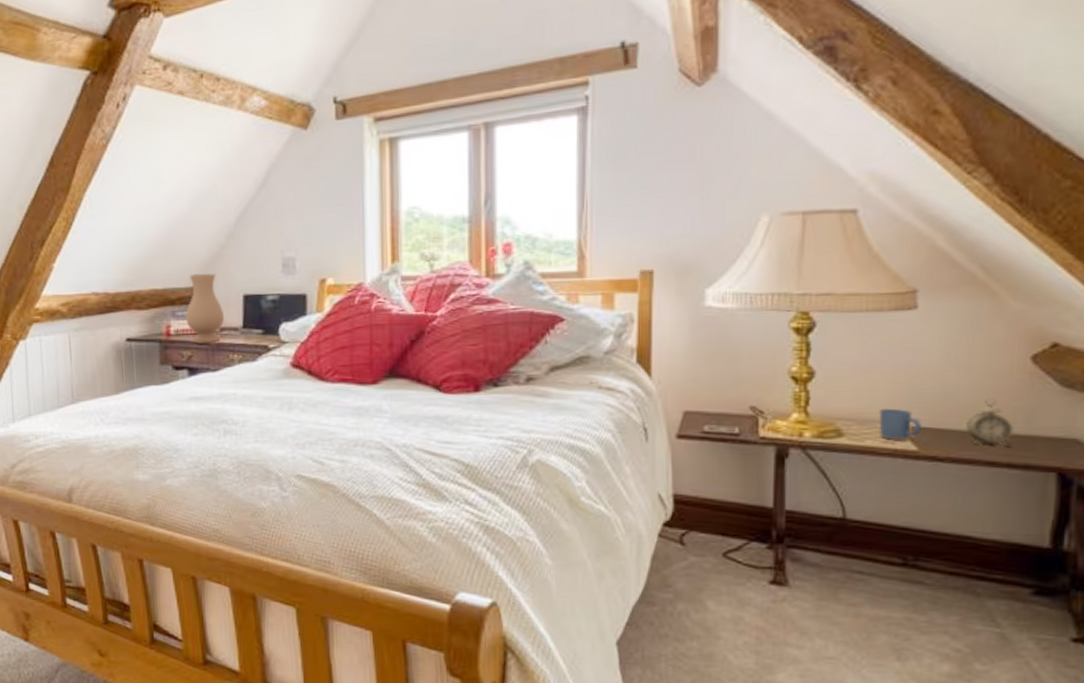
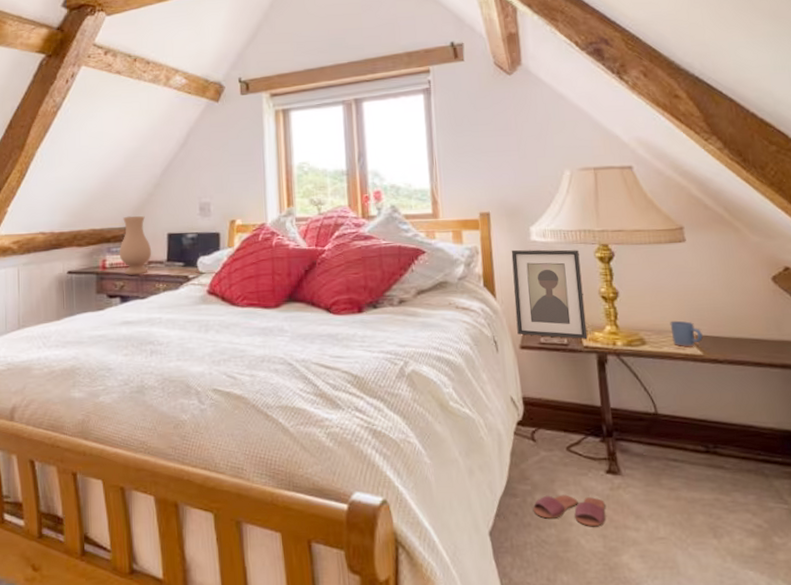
slippers: none [673,605,763,642] -> present [533,494,606,527]
picture frame: none [675,317,768,428] -> present [511,249,588,339]
alarm clock: present [965,398,1014,447] -> none [734,311,770,350]

